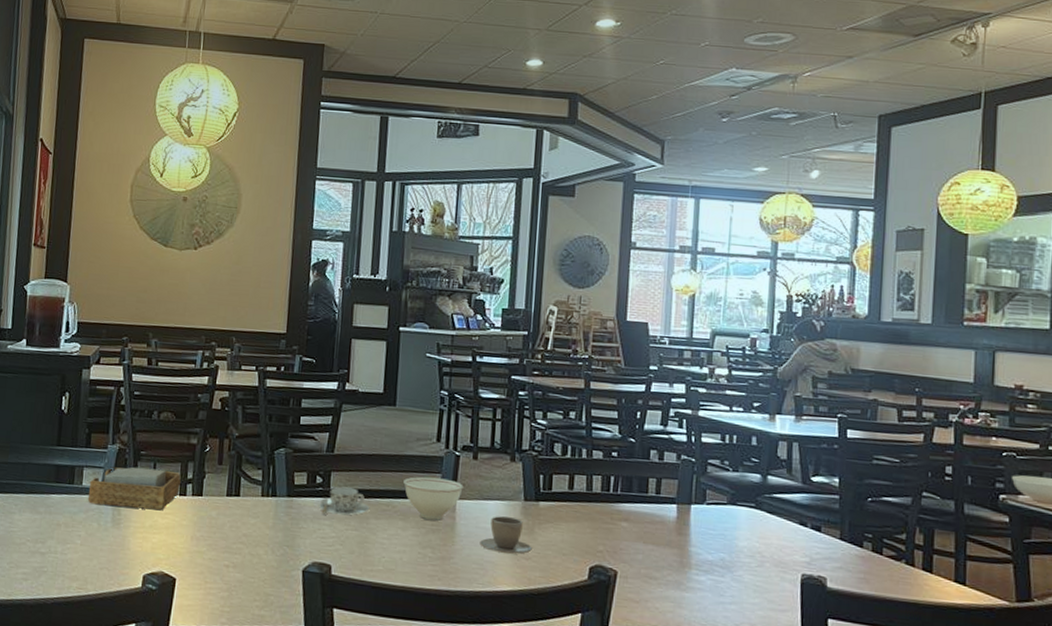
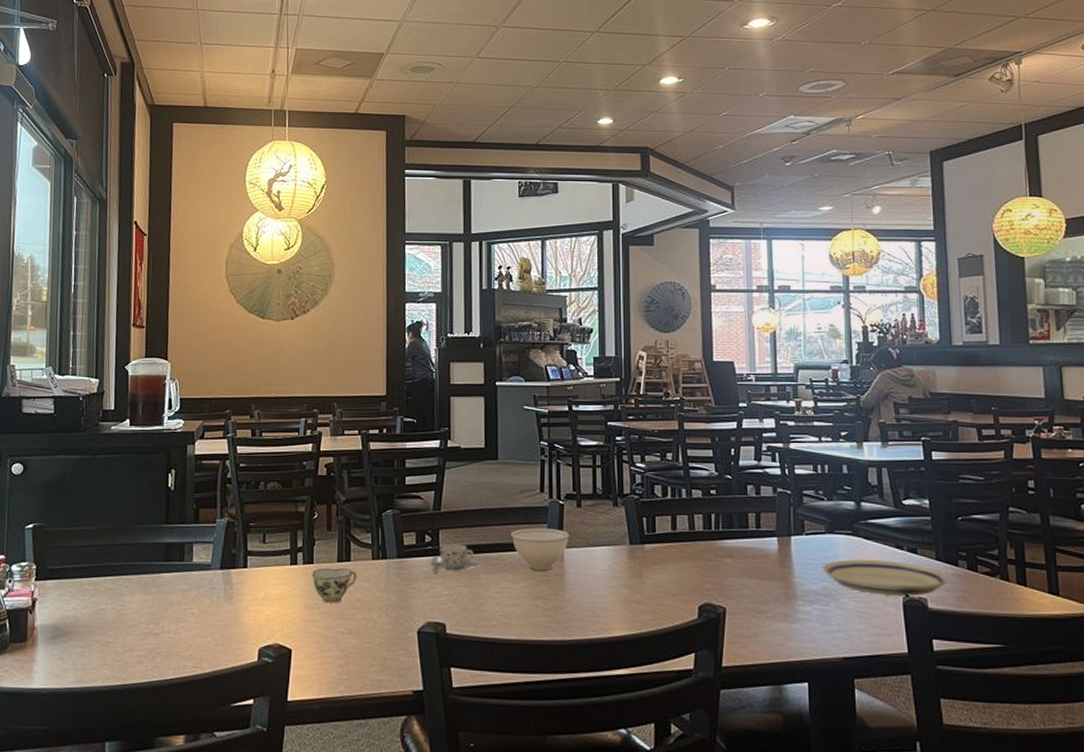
napkin holder: present [87,467,181,511] -> none [198,539,291,582]
teacup: none [200,500,246,537] -> present [312,567,357,603]
teacup: present [479,516,532,555] -> none [590,562,641,599]
plate: none [721,532,851,574] -> present [823,559,949,596]

